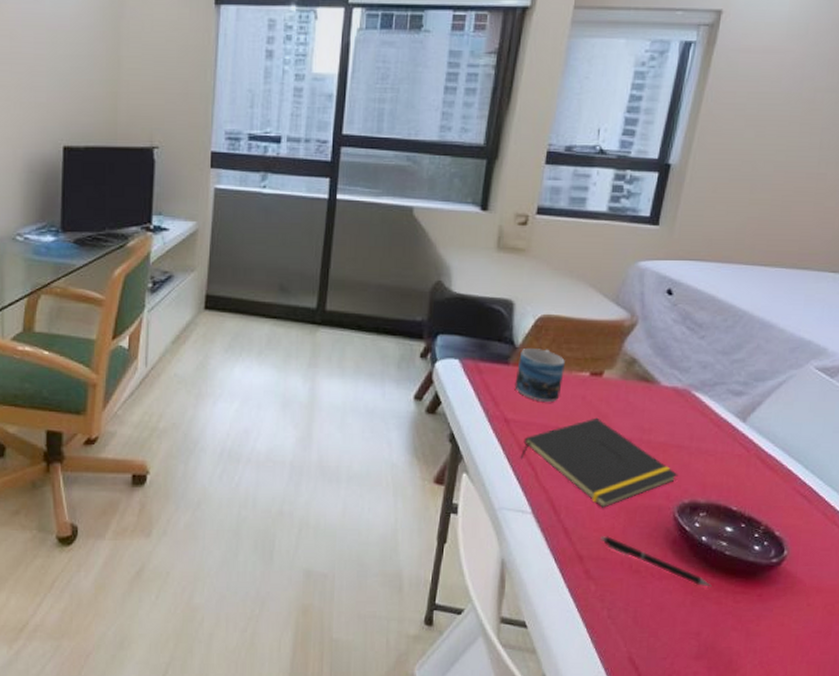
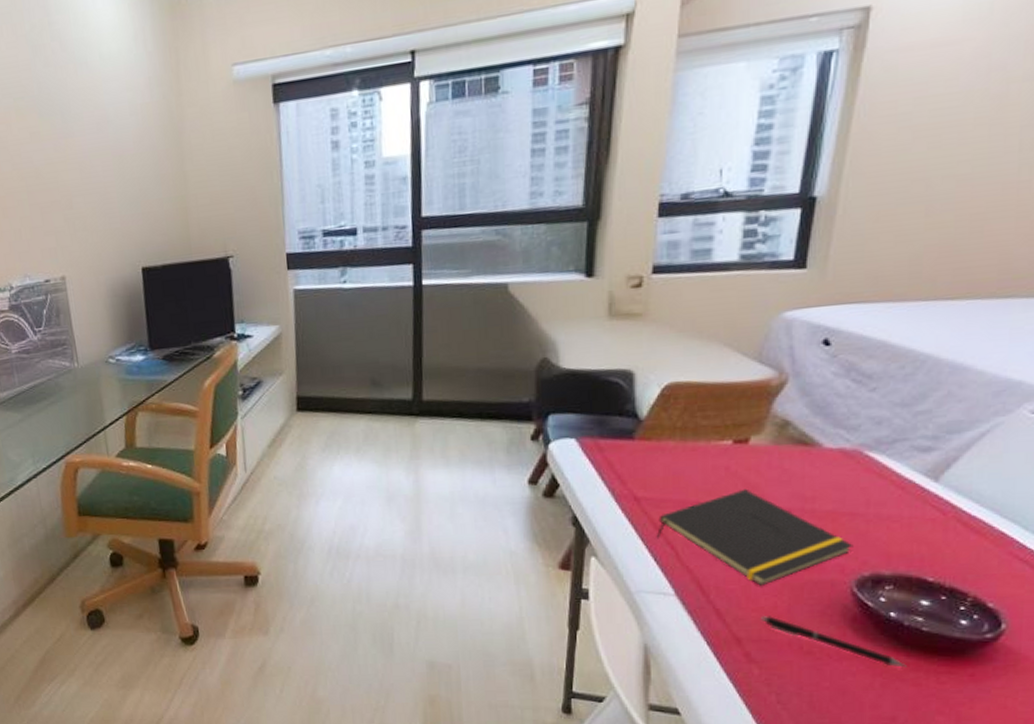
mug: present [514,347,565,403] -> none [642,419,701,477]

